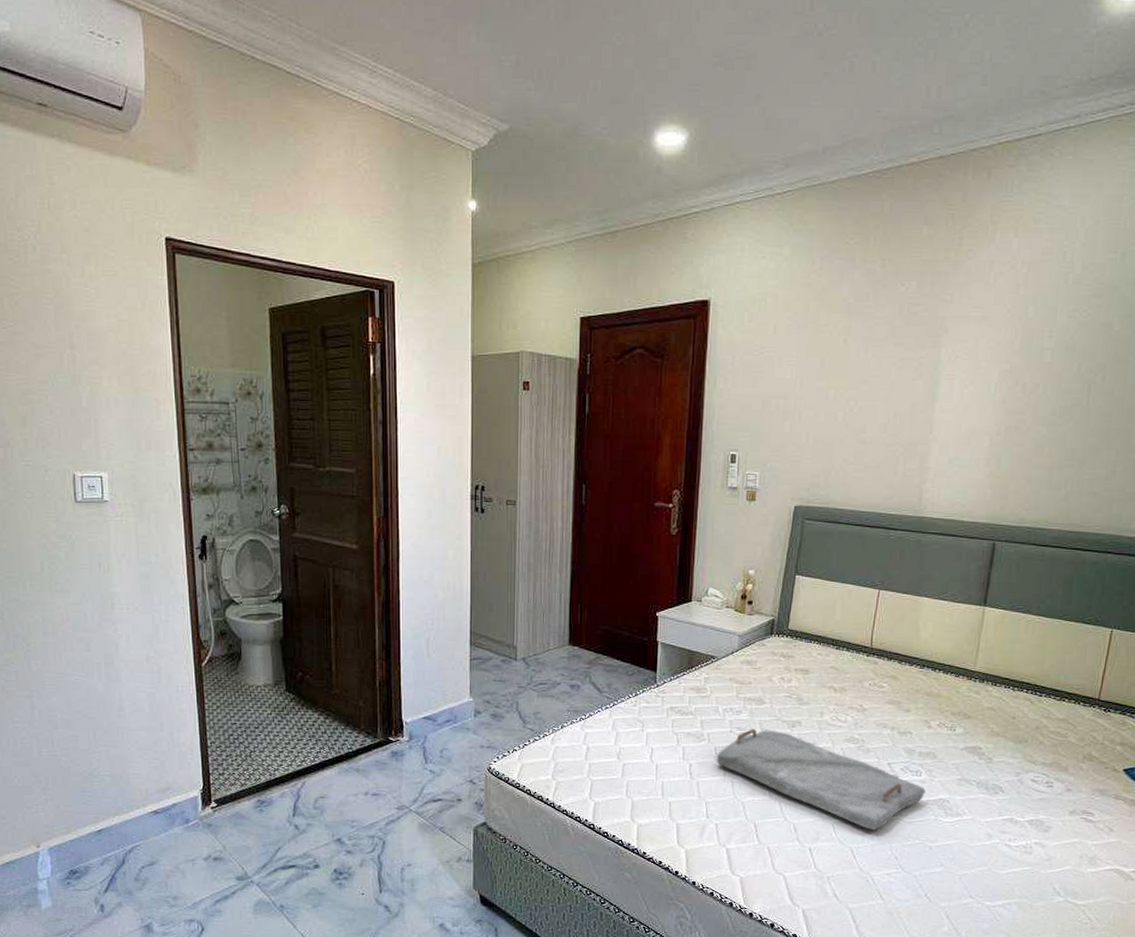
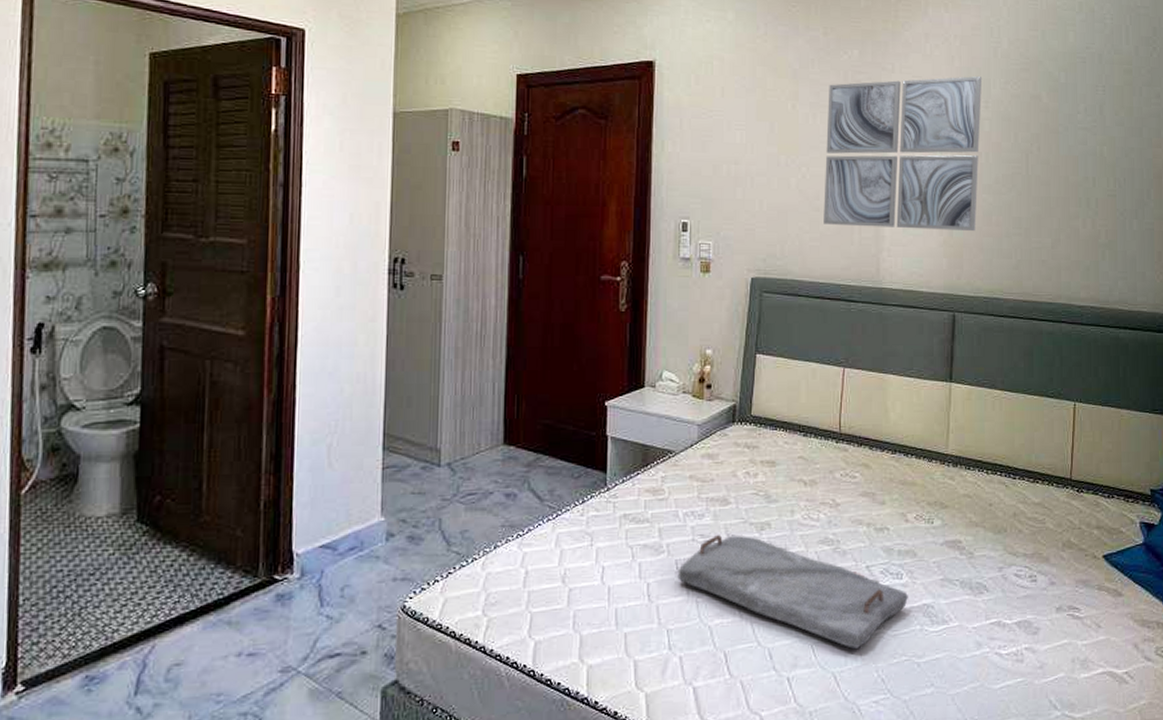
wall art: none [868,303,1049,464] -> present [824,75,983,232]

